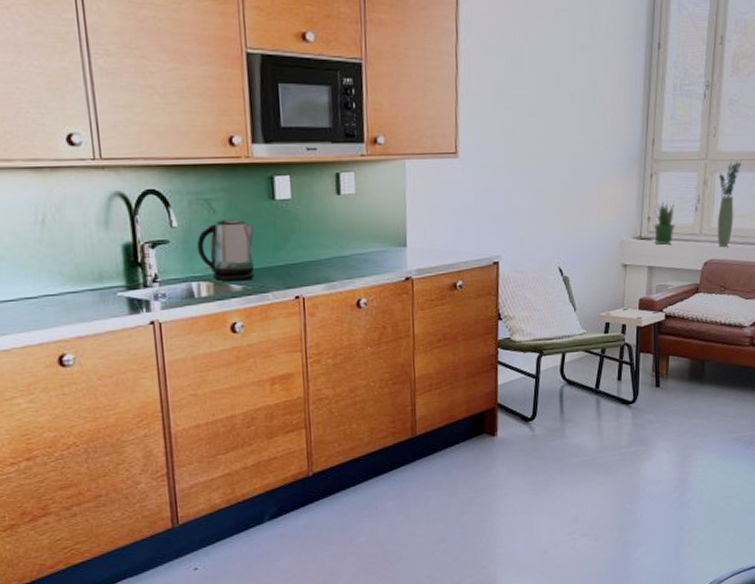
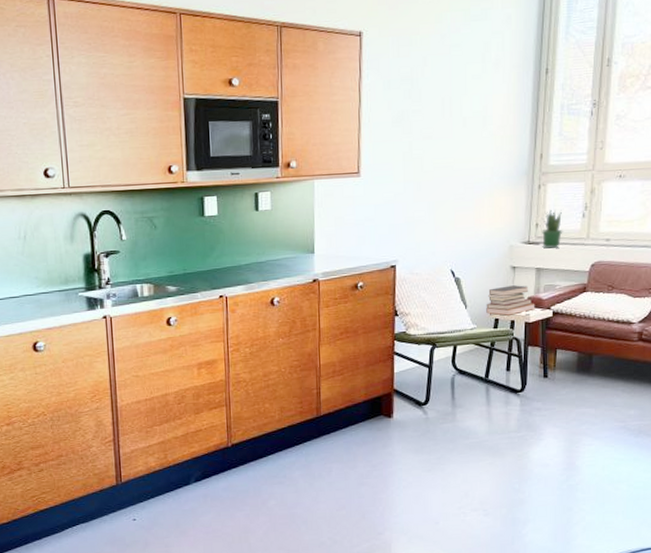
kettle: present [196,218,254,282] -> none [141,232,187,284]
books: none [596,285,647,319] -> present [486,285,535,316]
vase: present [717,159,743,247] -> none [604,169,630,250]

